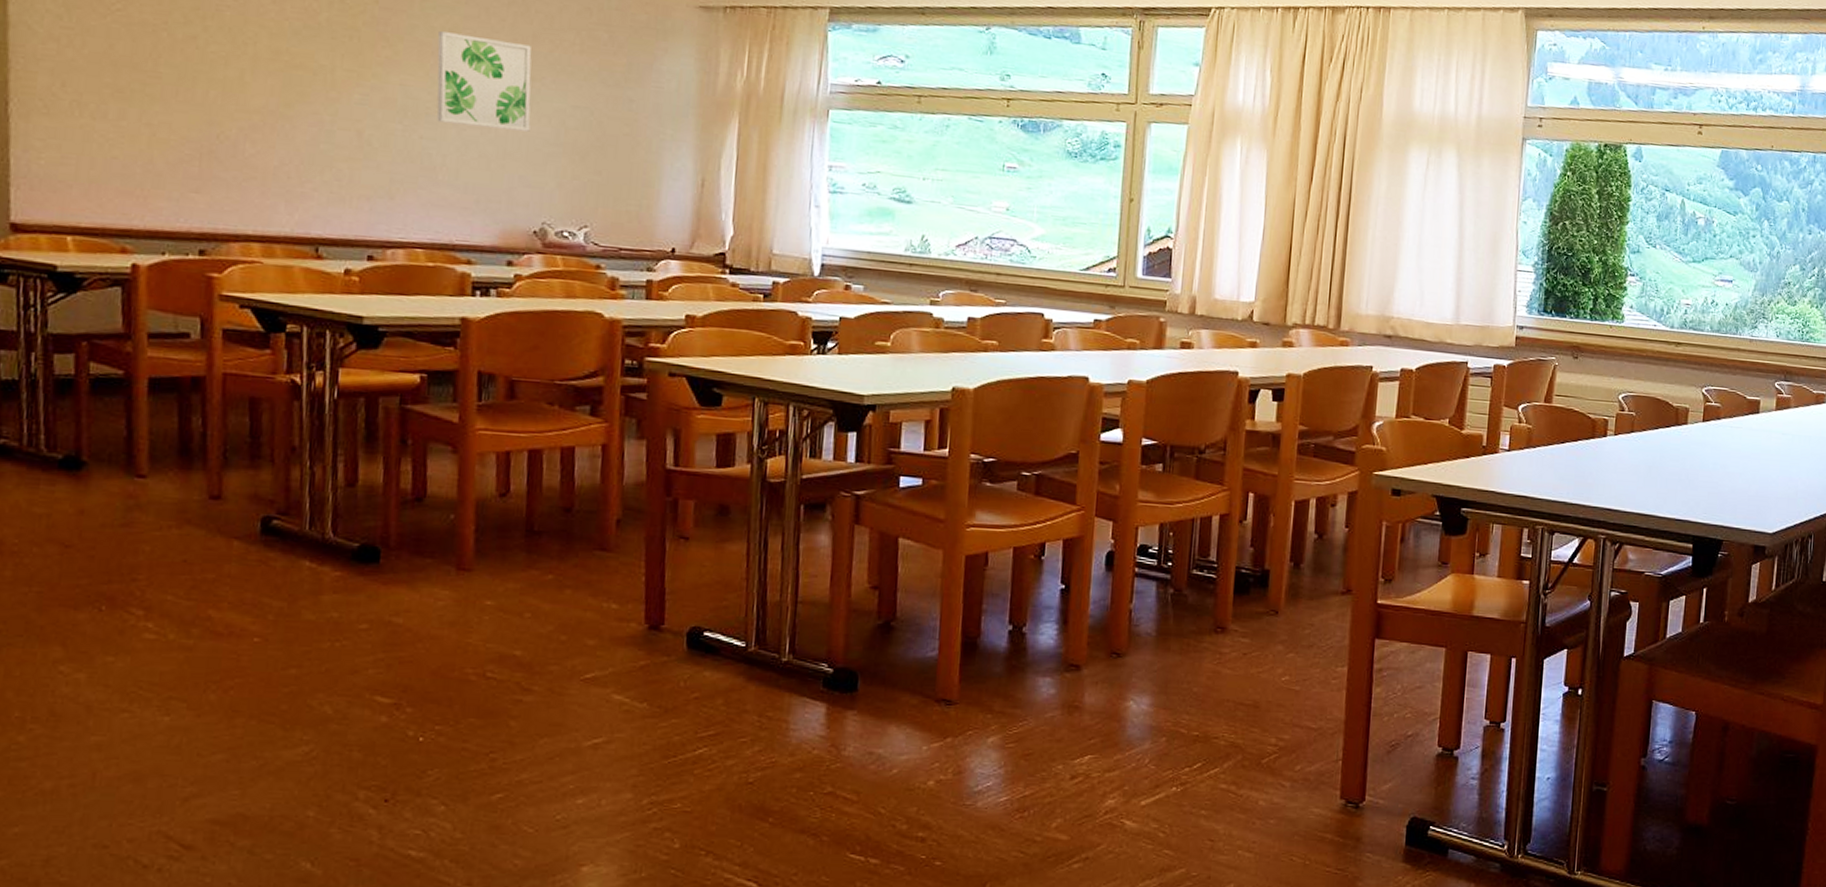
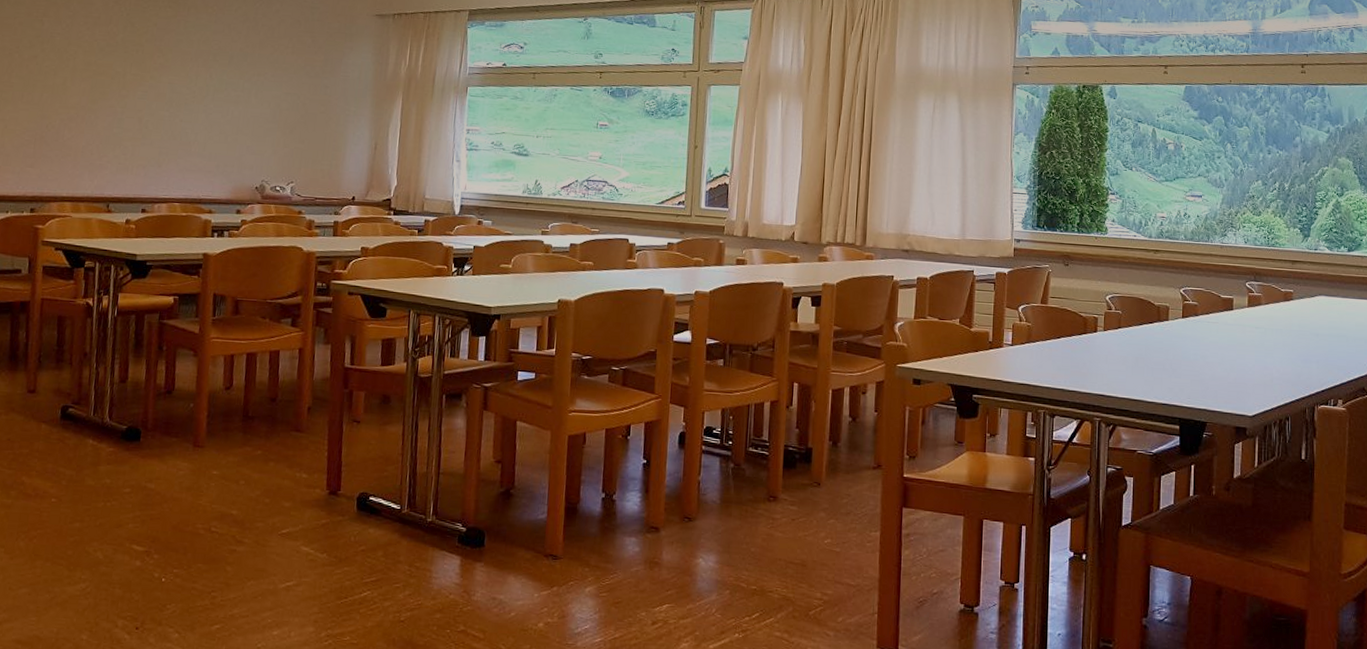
wall art: present [436,31,532,132] -> none [192,43,259,113]

